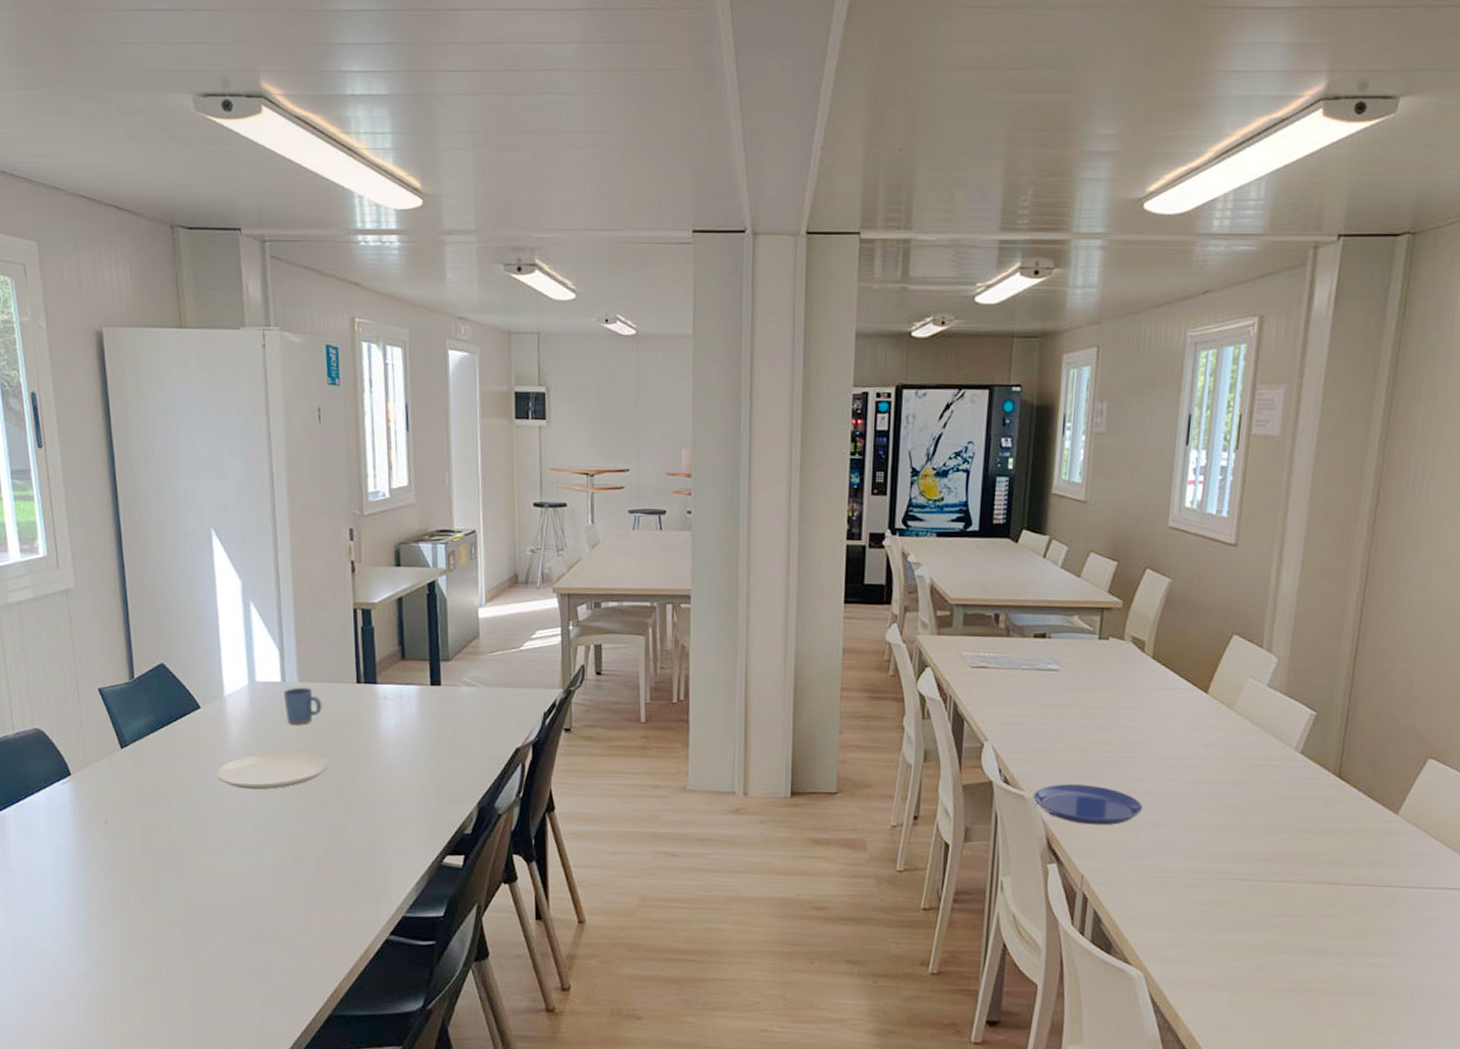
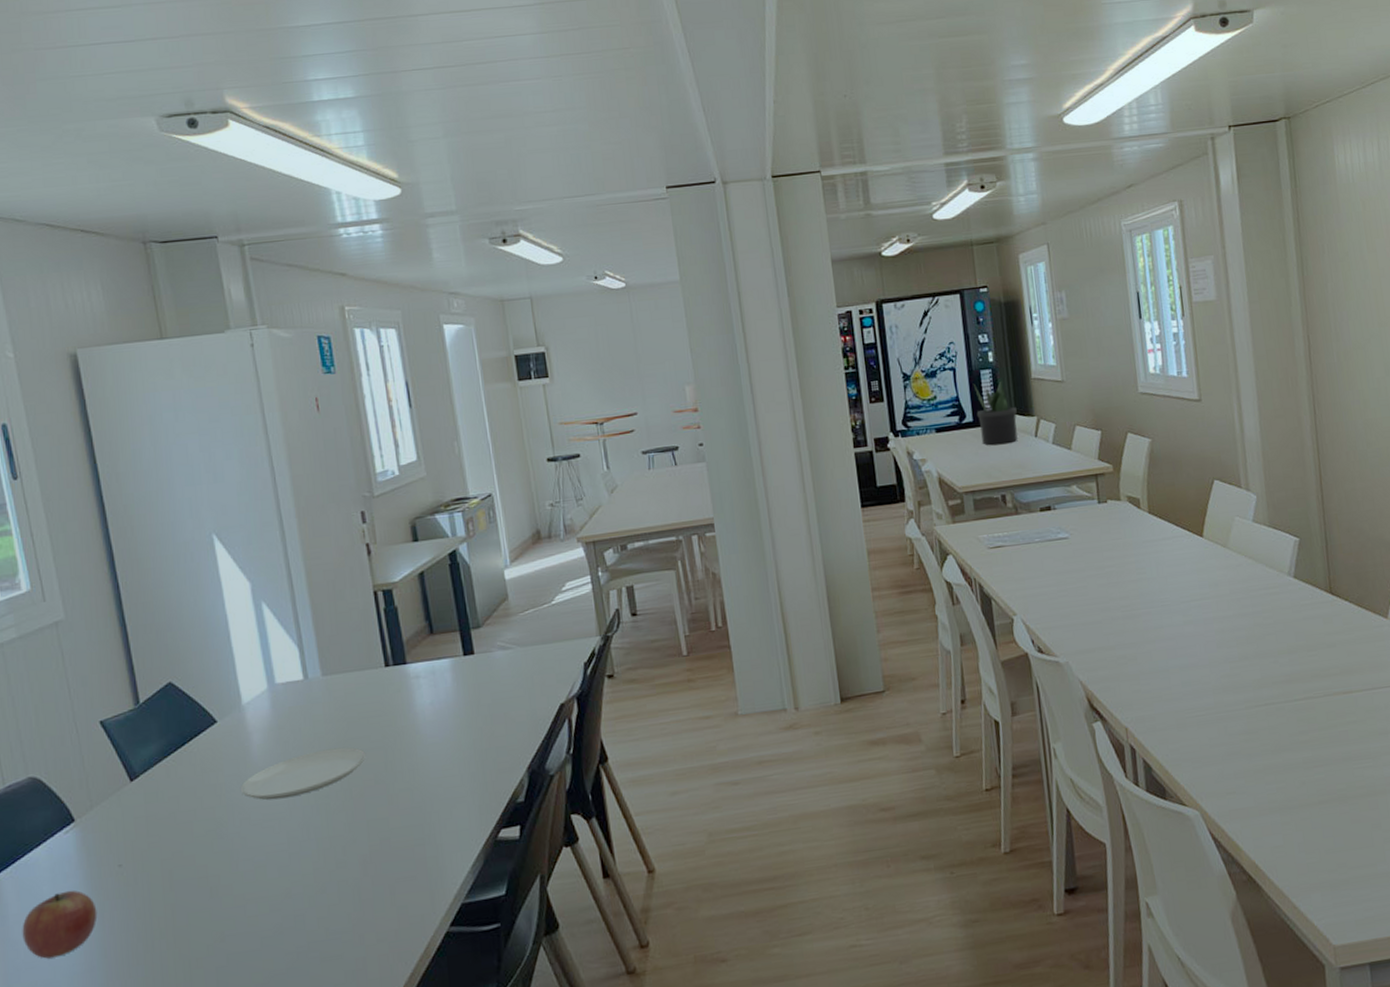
apple: none [21,835,84,892] -> present [22,890,98,959]
mug: present [283,687,323,725] -> none [307,680,352,722]
planter: none [984,490,1029,561] -> present [973,382,1018,446]
plate: present [1034,784,1142,826] -> none [1068,640,1168,679]

